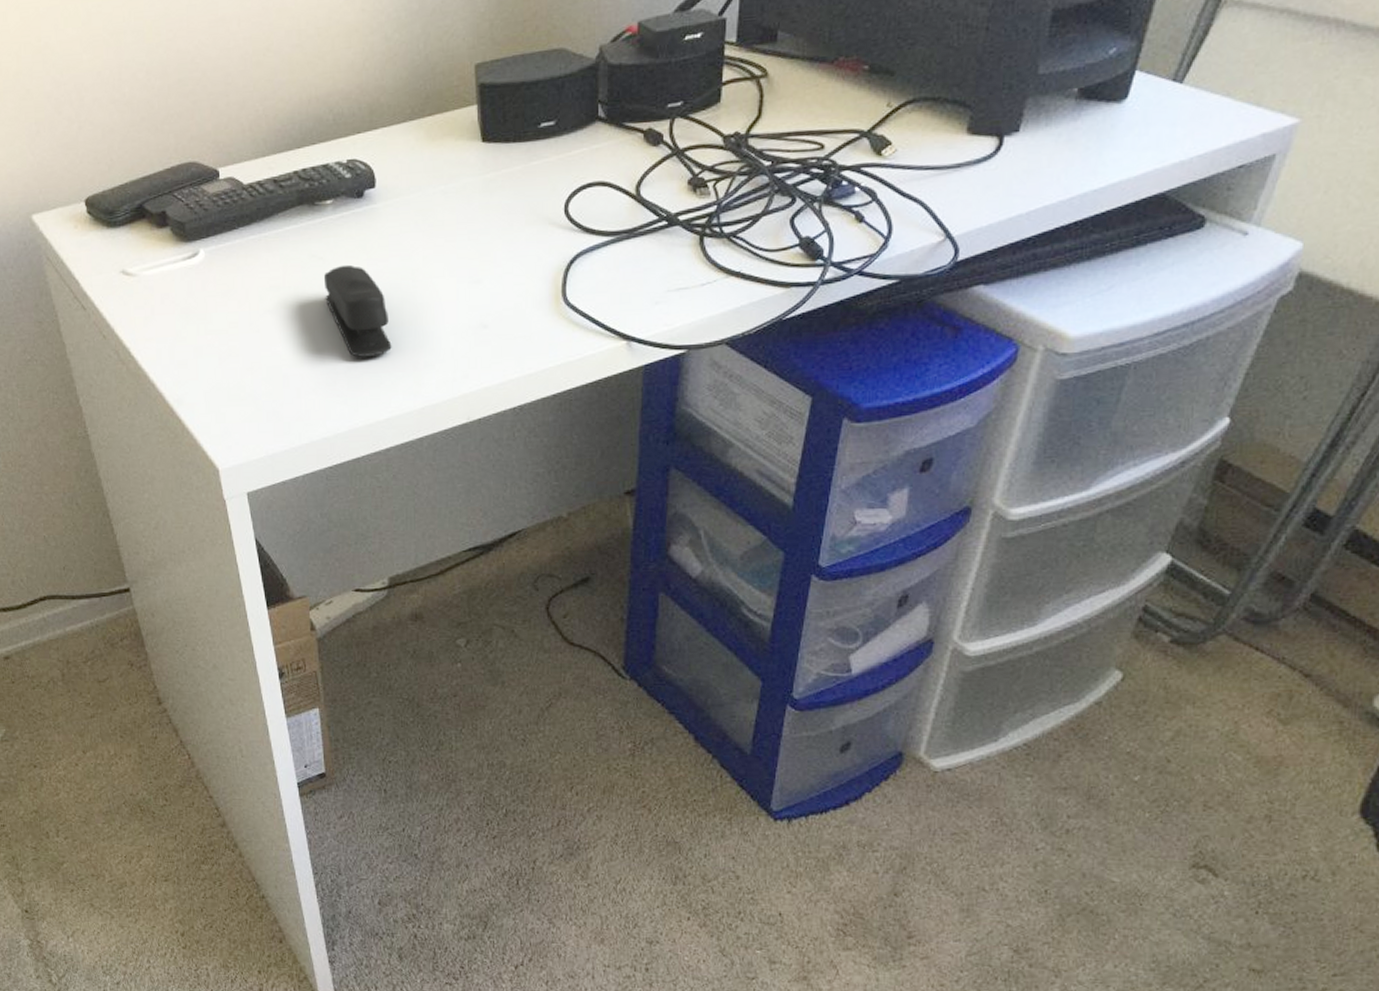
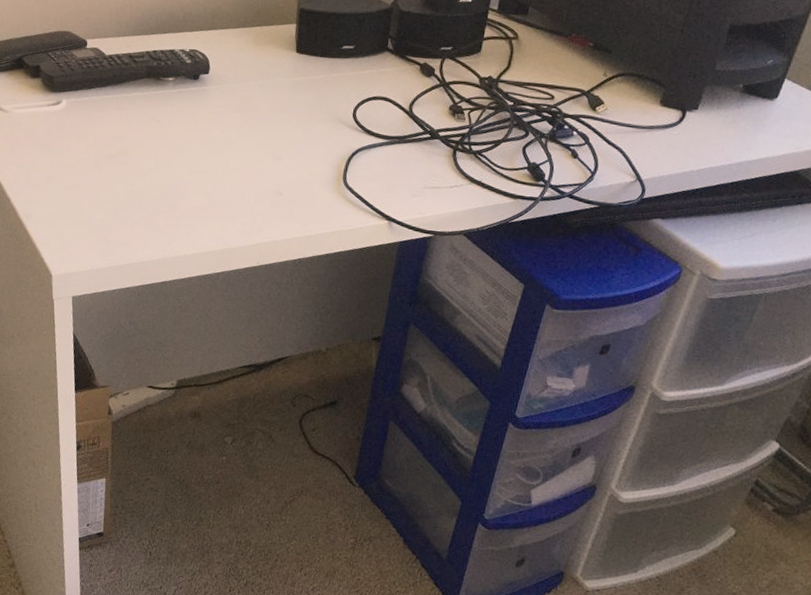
stapler: present [323,264,392,358] -> none [157,129,206,204]

